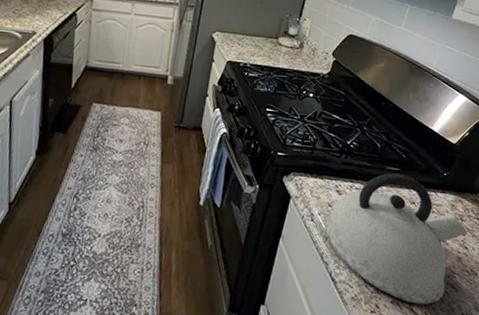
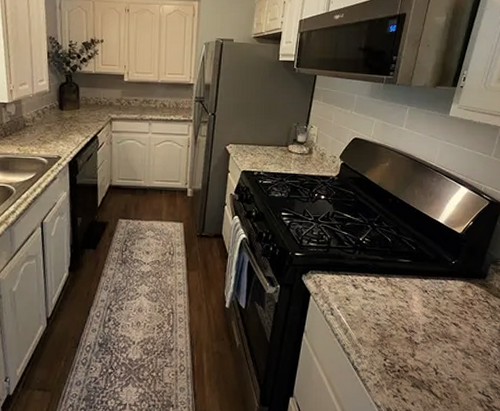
kettle: present [324,173,467,305] -> none [344,265,478,386]

